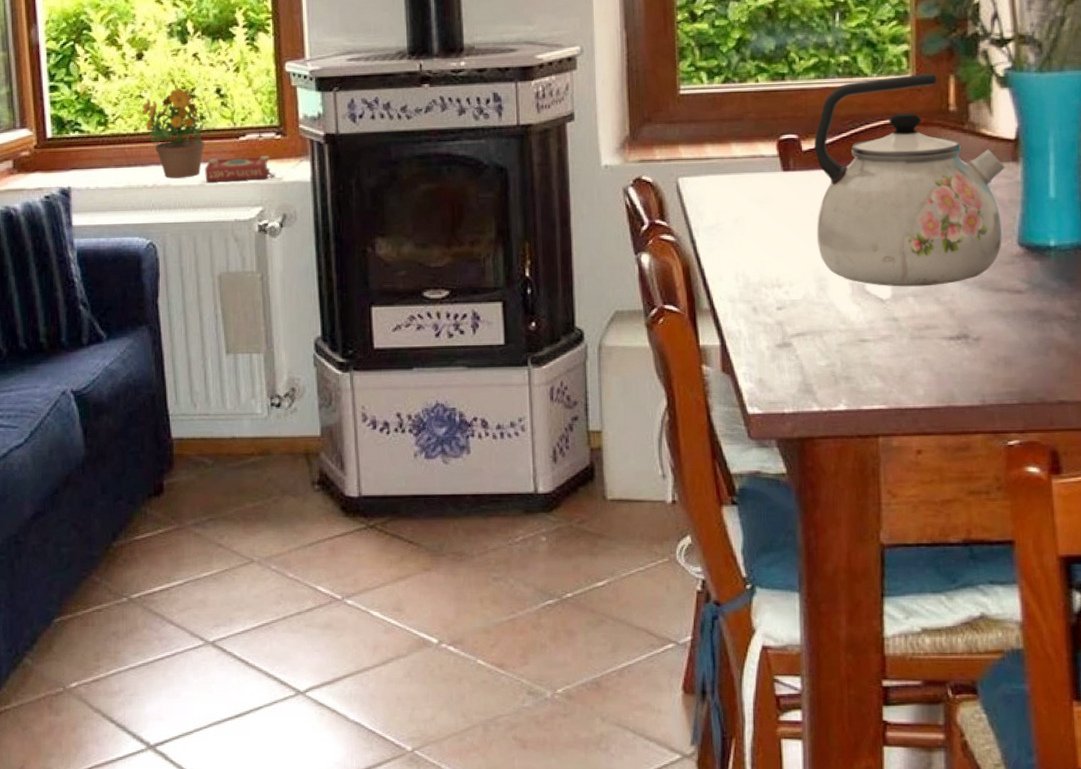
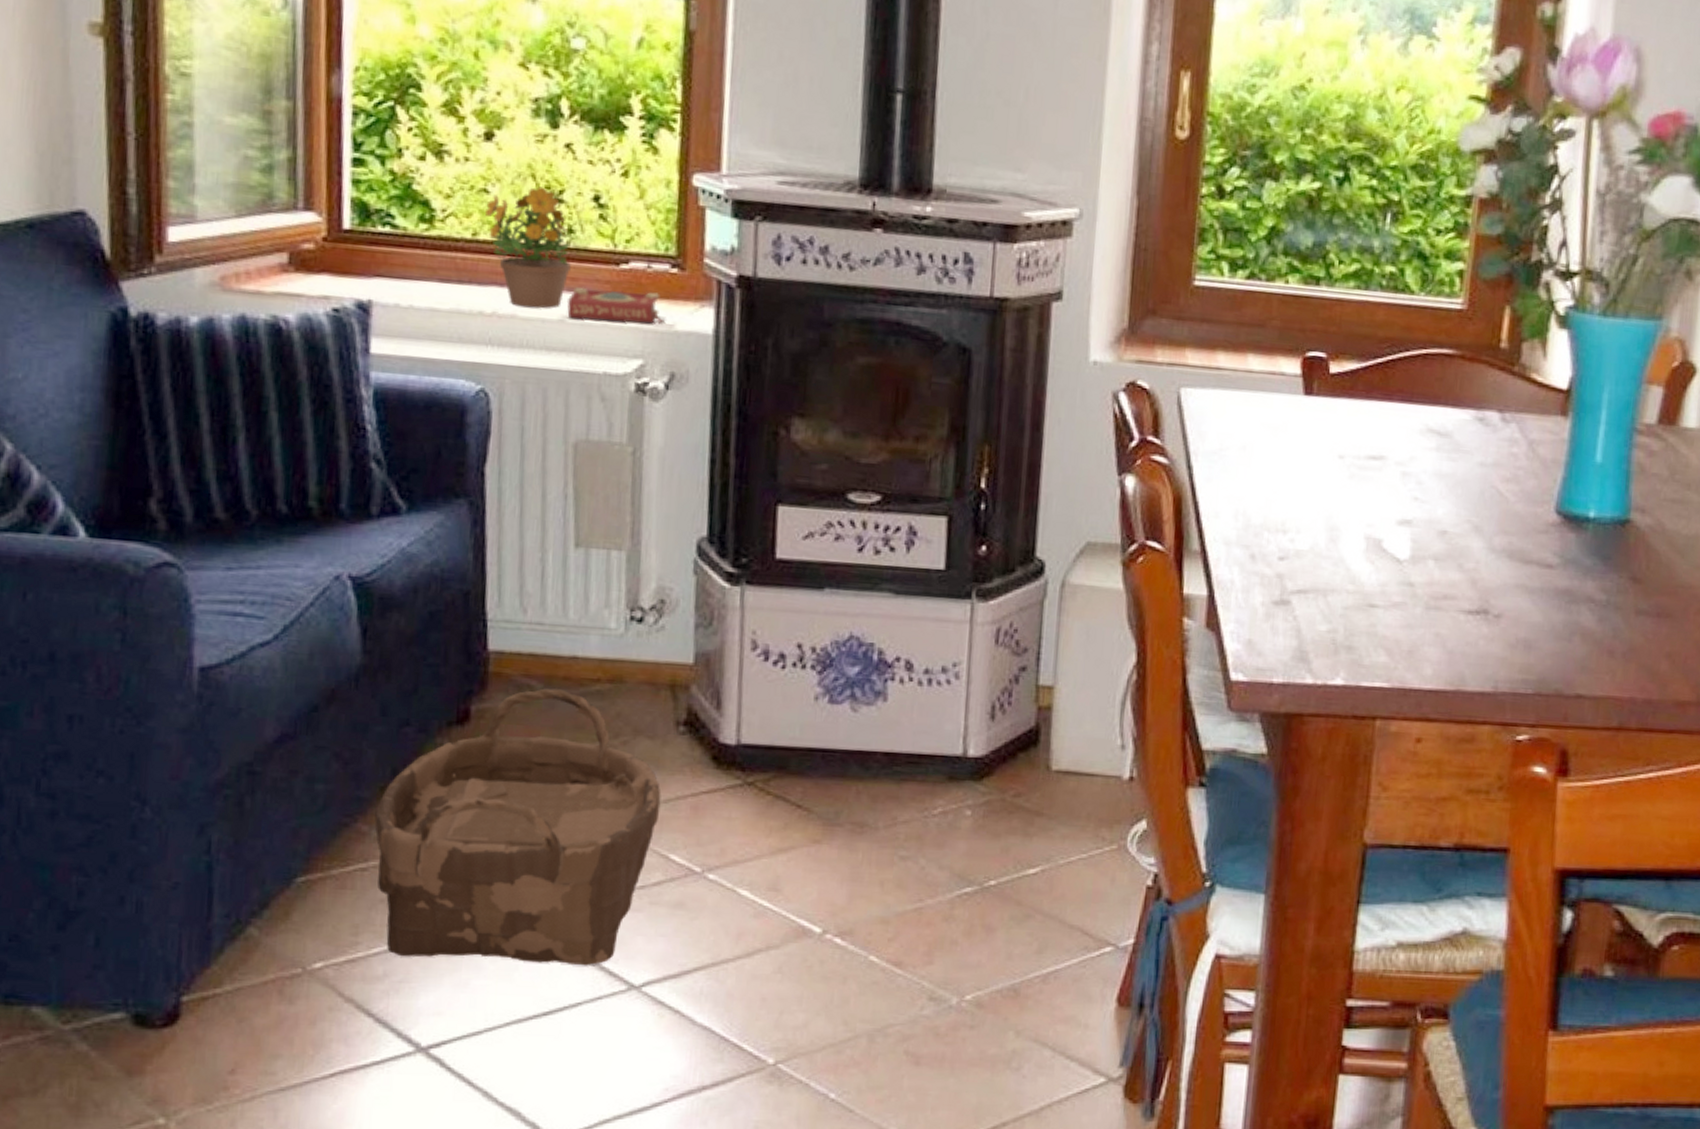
woven basket: none [104,463,307,678] -> present [375,688,662,966]
kettle: present [814,73,1006,287] -> none [1333,299,1554,550]

